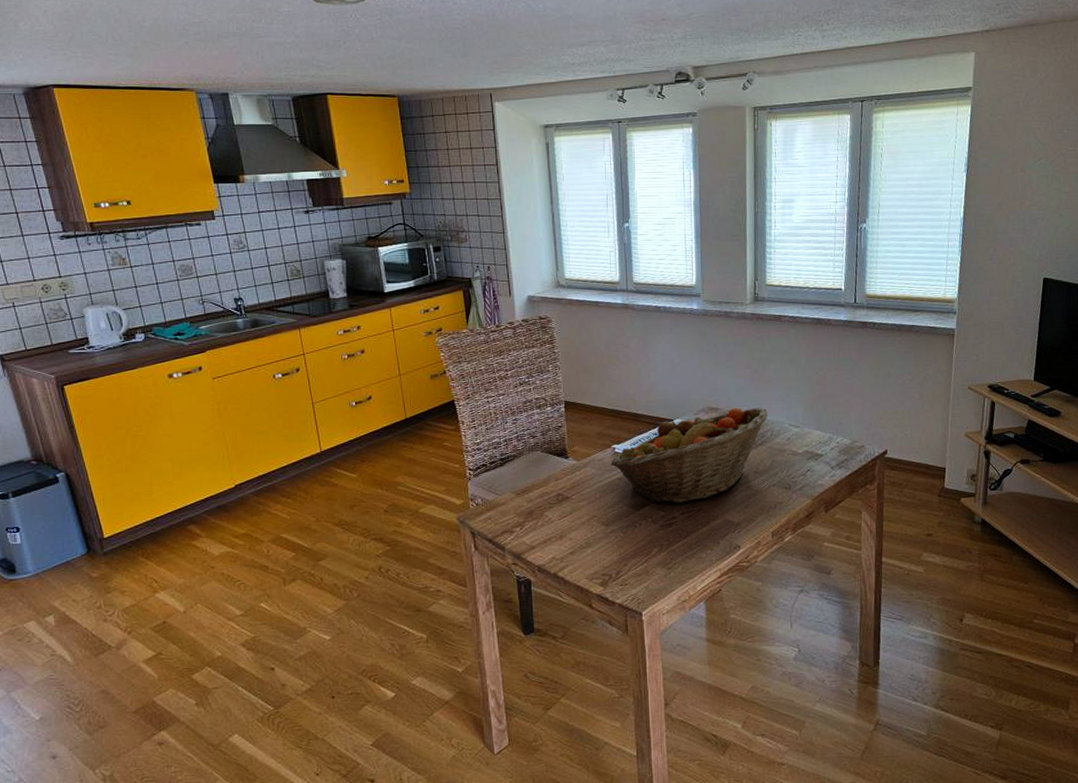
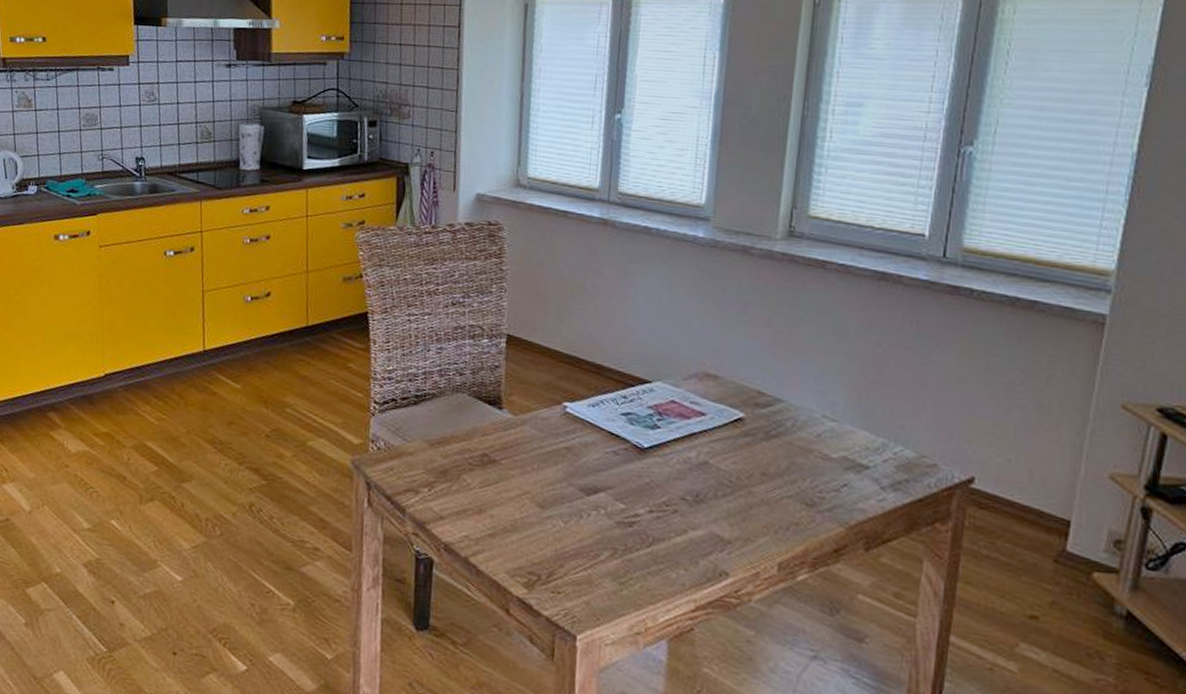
fruit basket: present [610,407,769,503] -> none [557,378,792,498]

